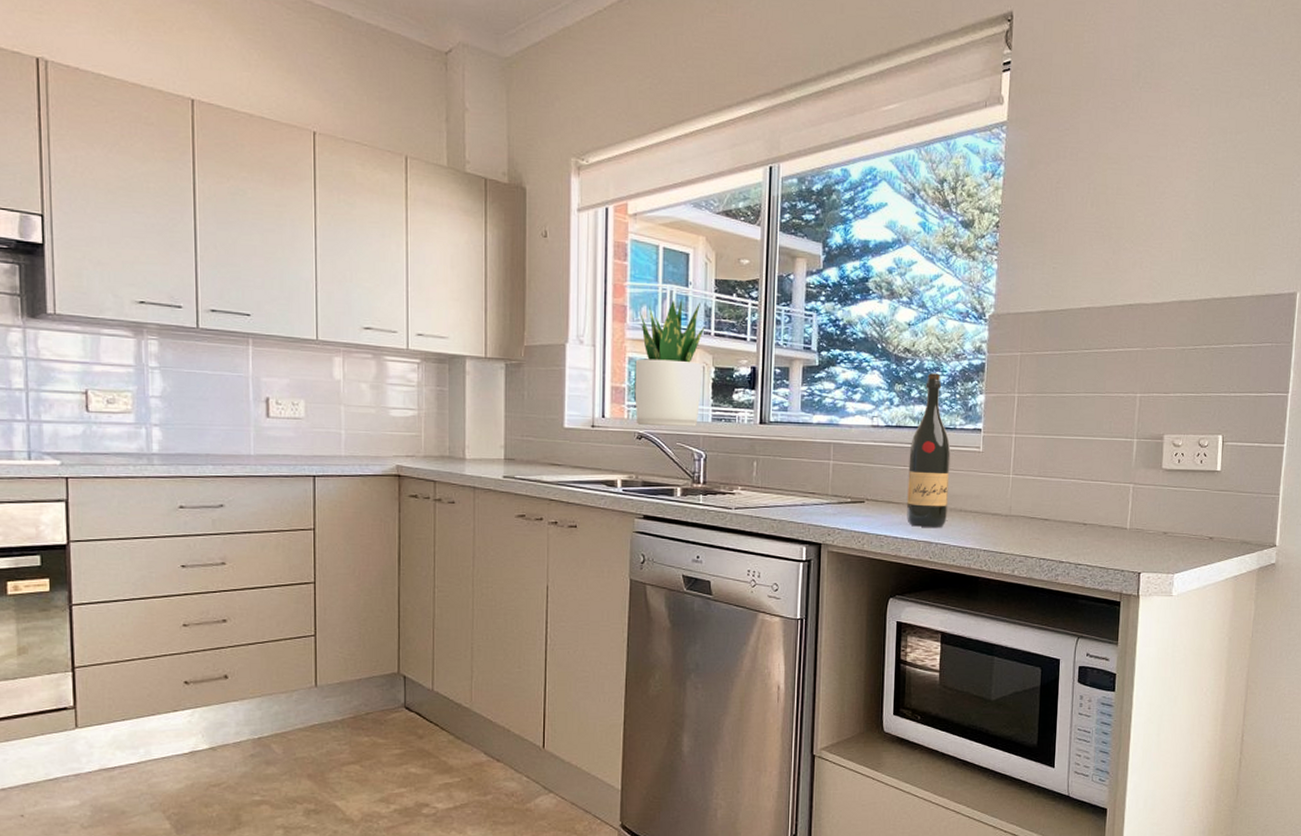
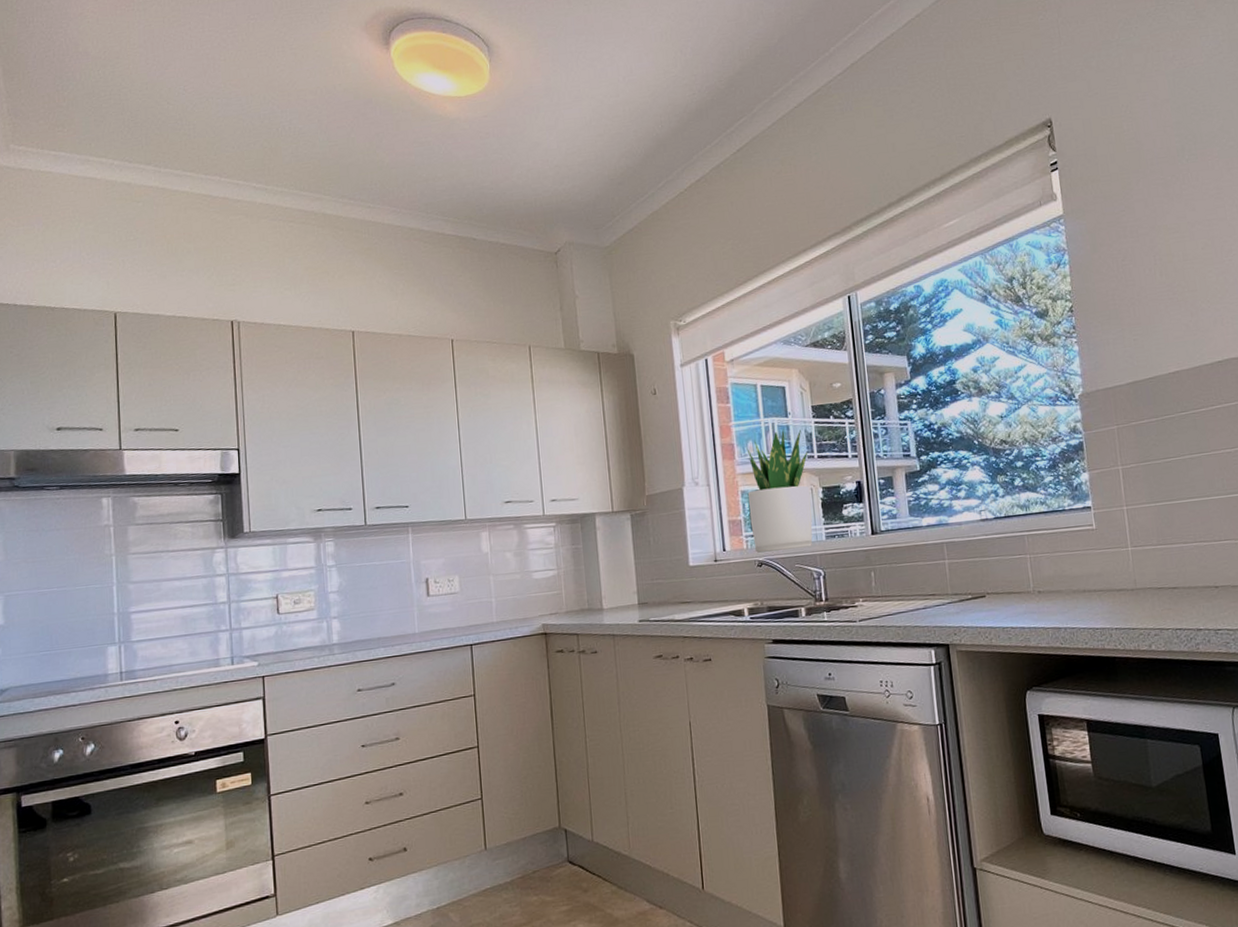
wine bottle: present [907,373,951,527] -> none [1022,459,1072,614]

